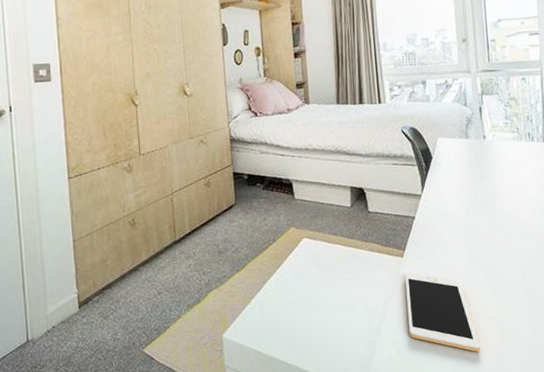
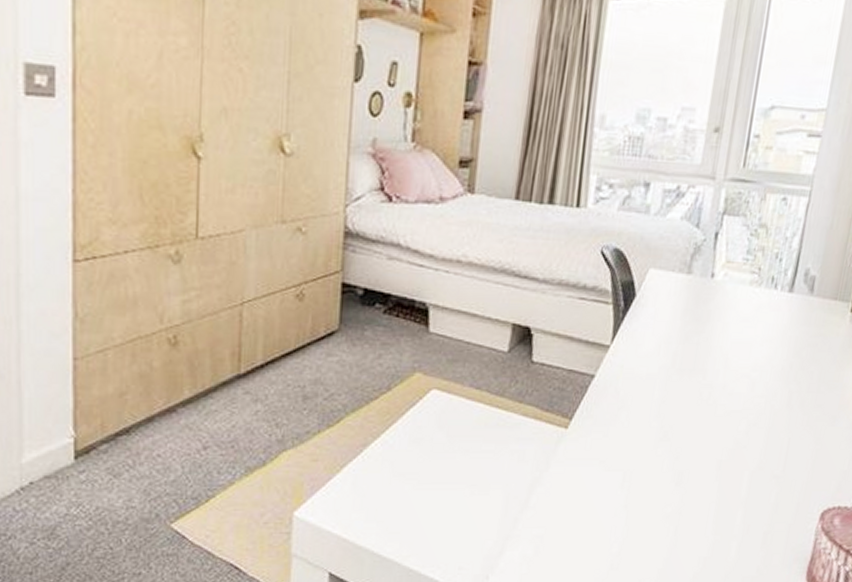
cell phone: present [405,272,480,352] -> none [556,449,645,557]

